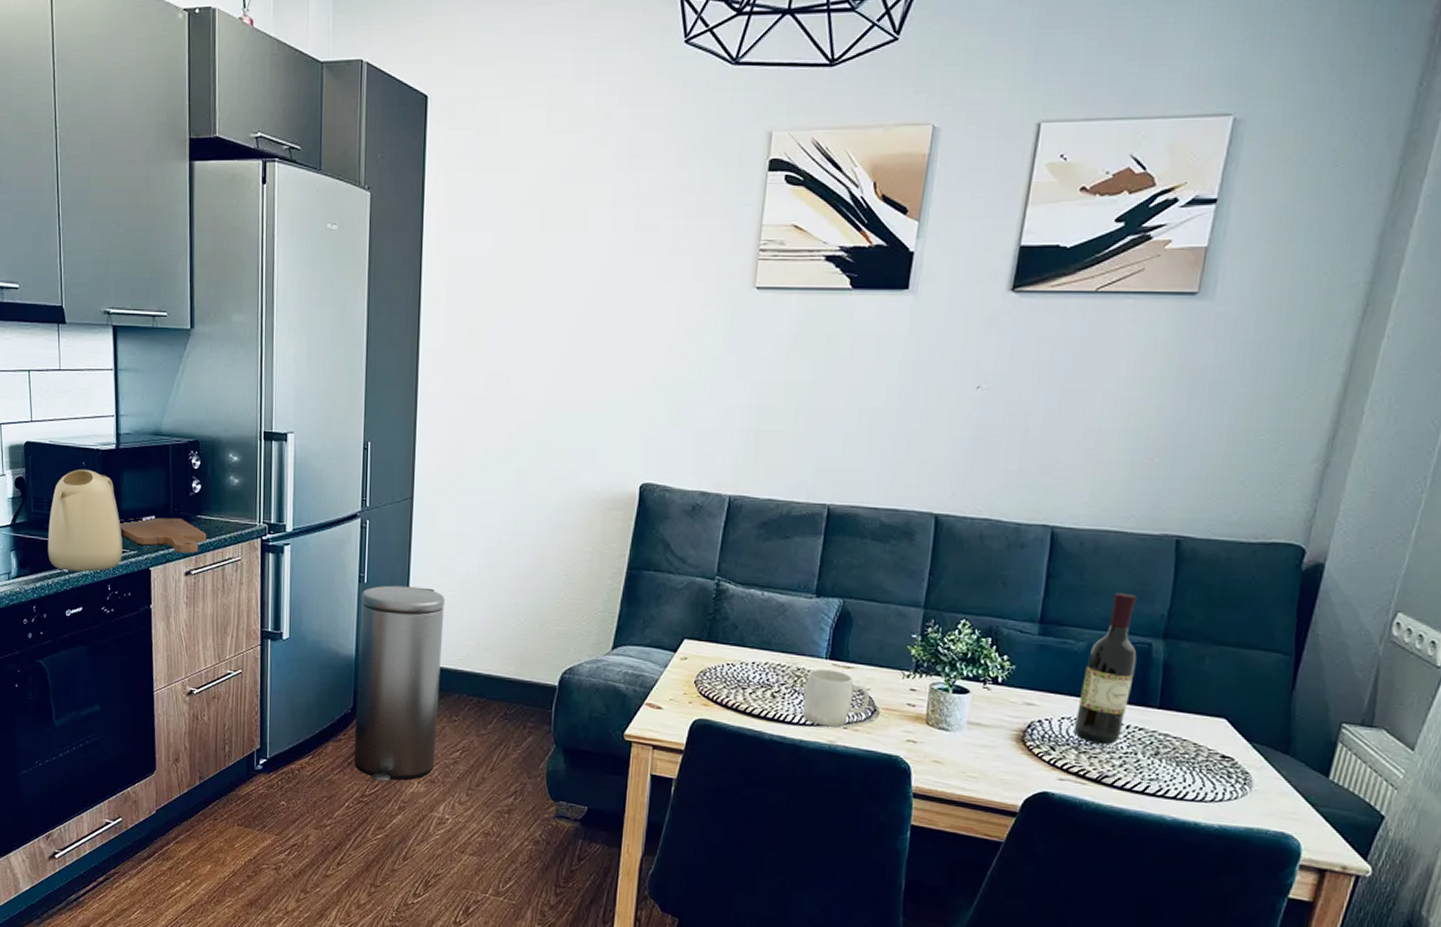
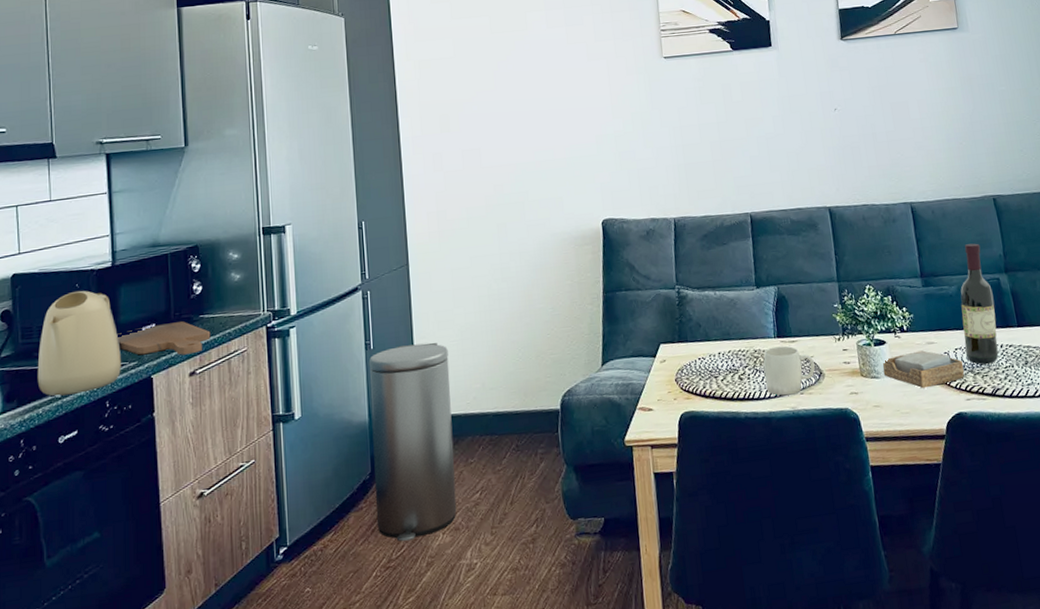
napkin holder: none [956,709,1068,756] -> present [882,350,965,389]

